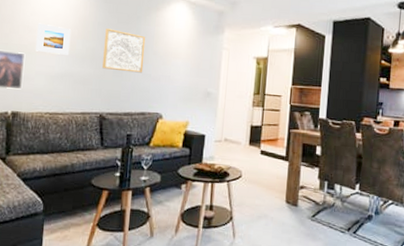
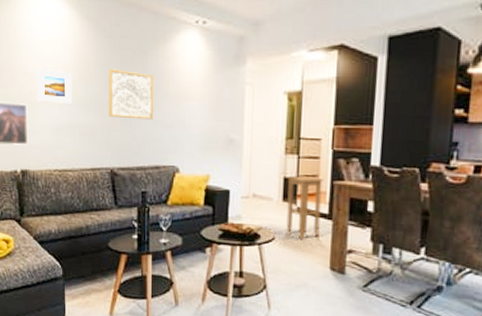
stool: none [251,124,283,178] -> present [286,176,324,241]

